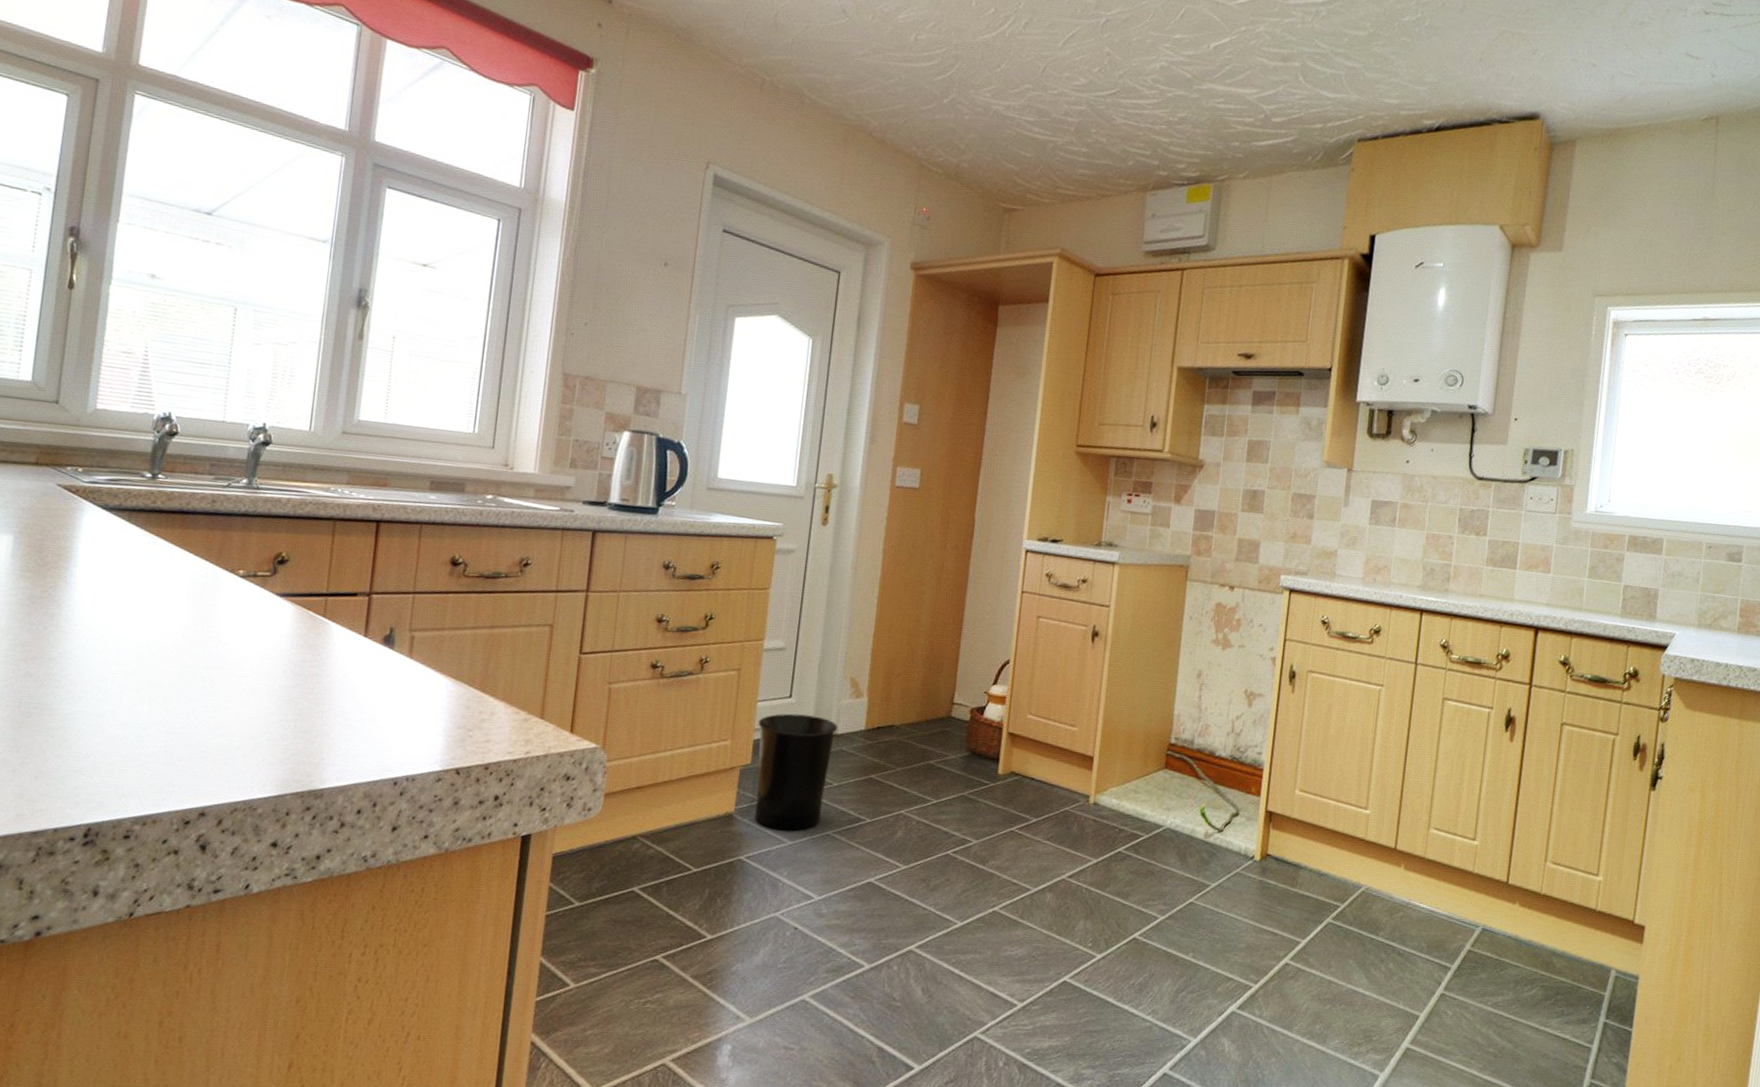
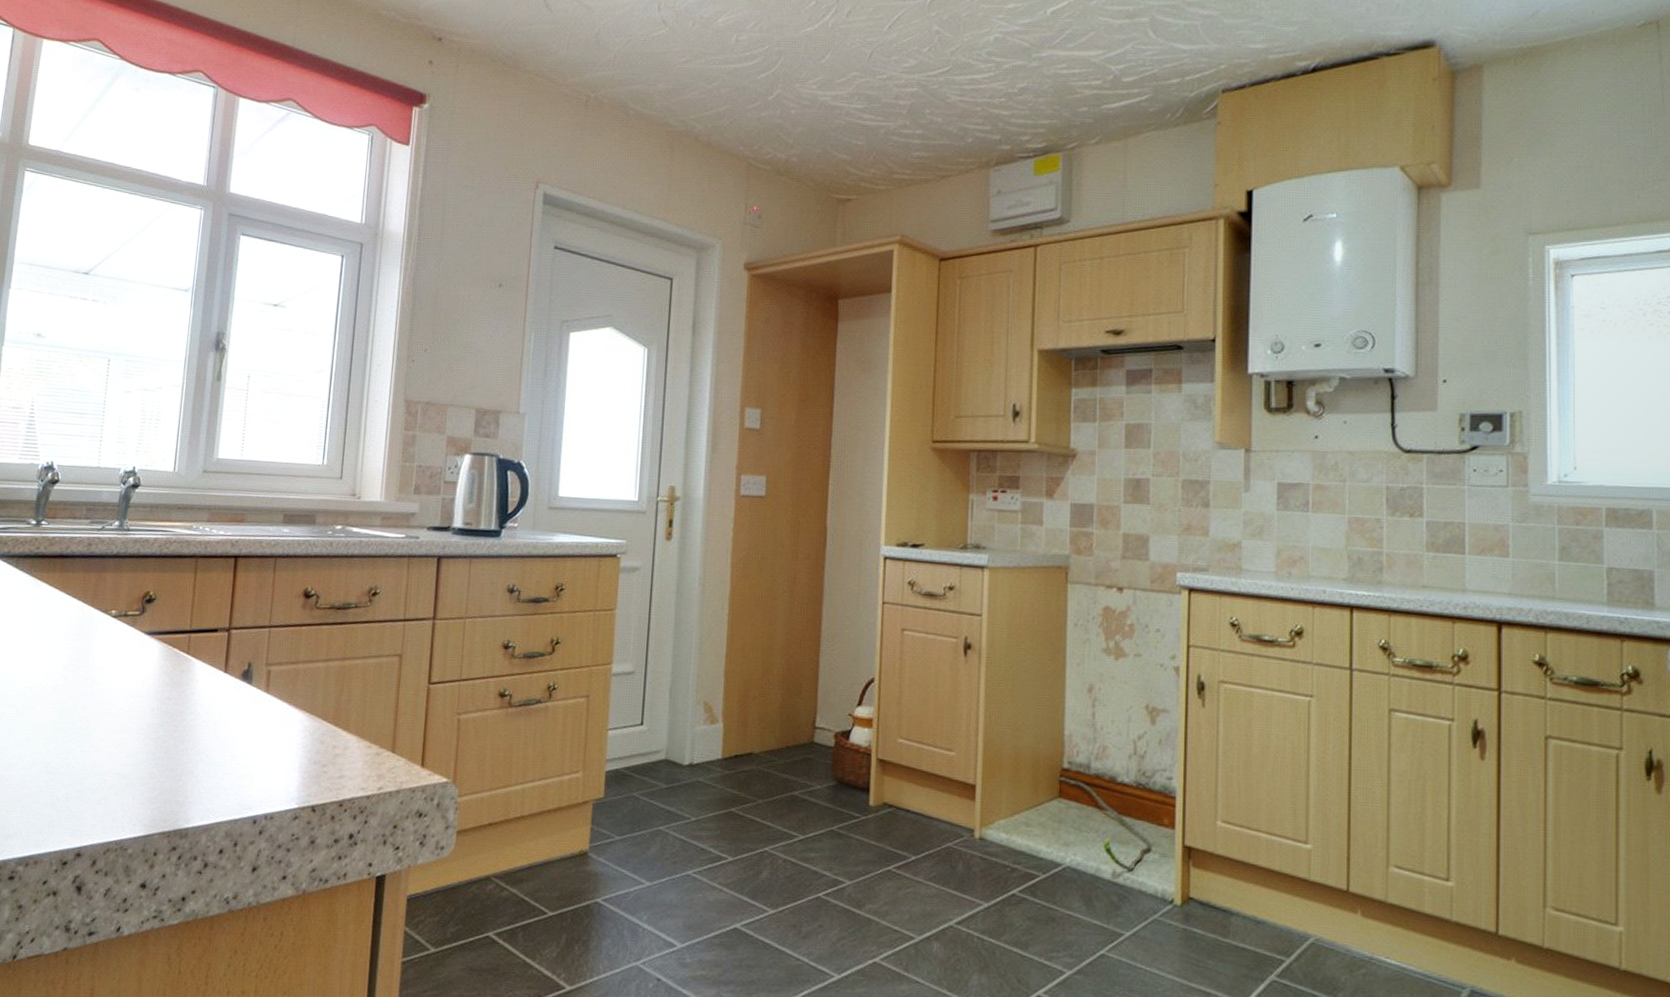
waste bin: present [754,713,838,831] -> none [610,742,693,871]

